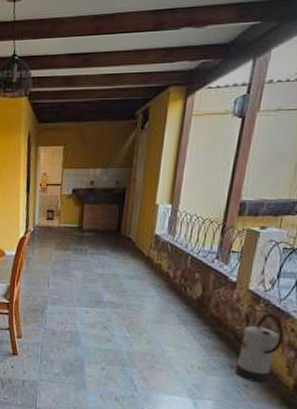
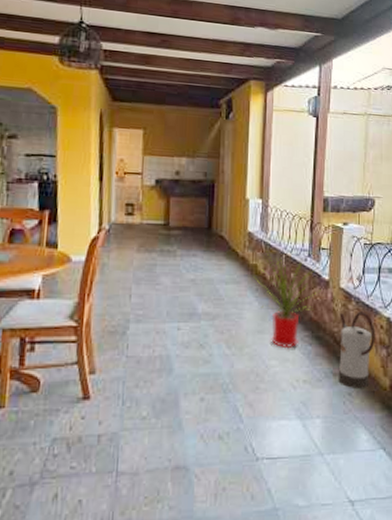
house plant: none [157,251,229,339] -> present [253,250,321,349]

